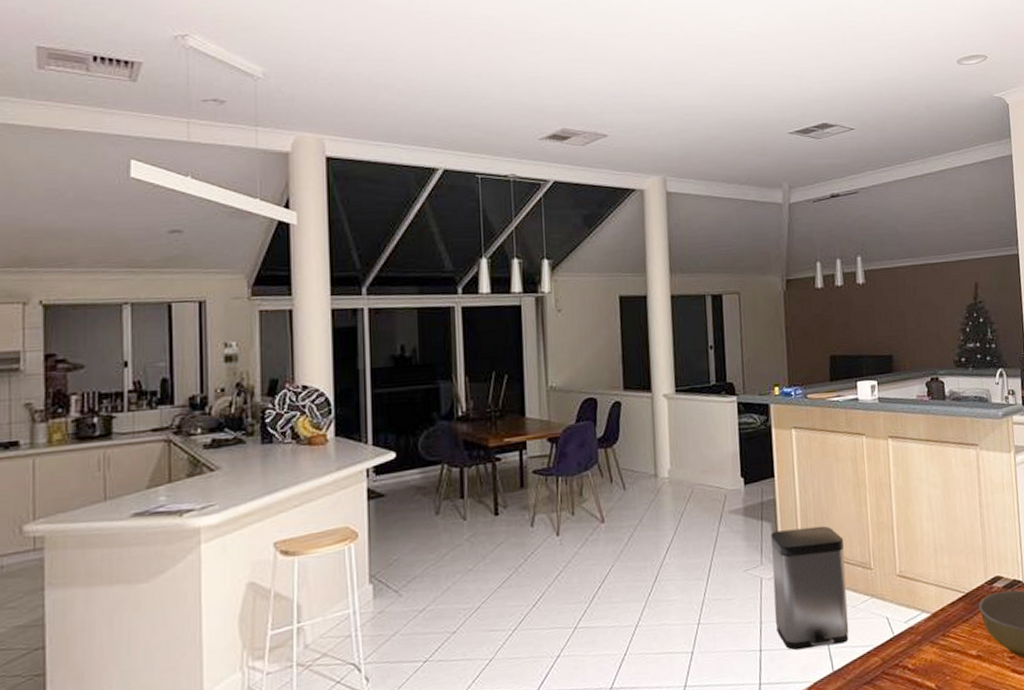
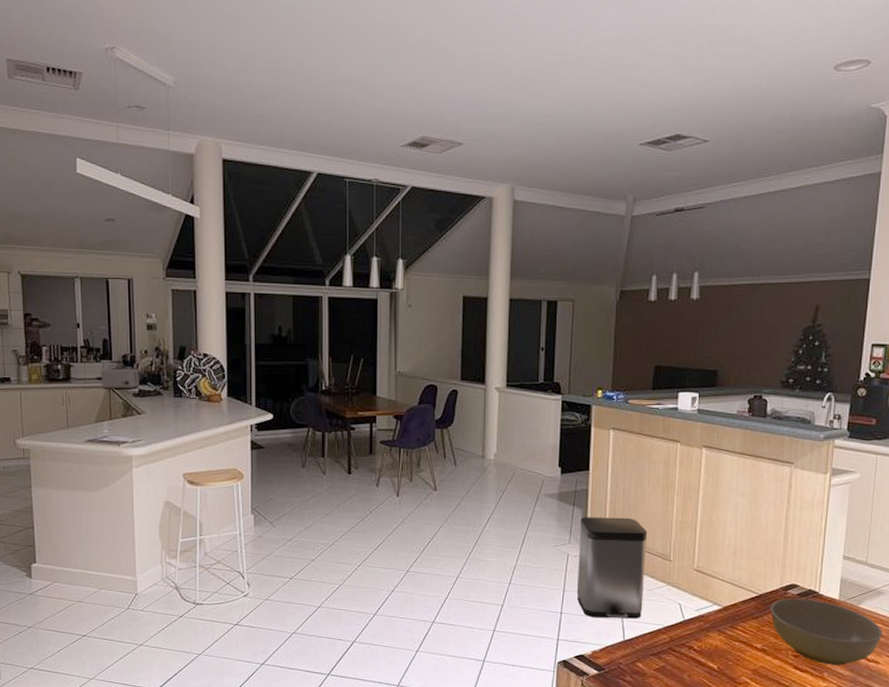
toaster: none [157,412,212,444] -> present [100,368,139,390]

